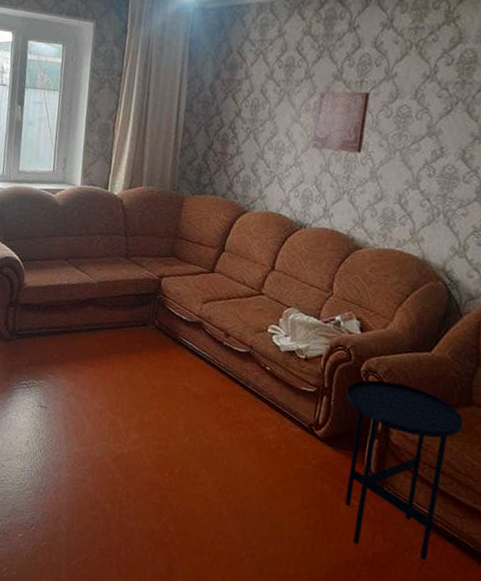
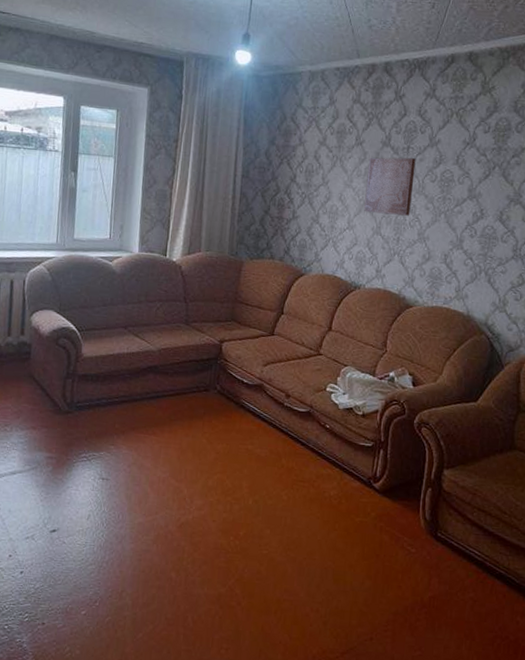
side table: present [344,380,463,560] -> none [401,431,507,599]

